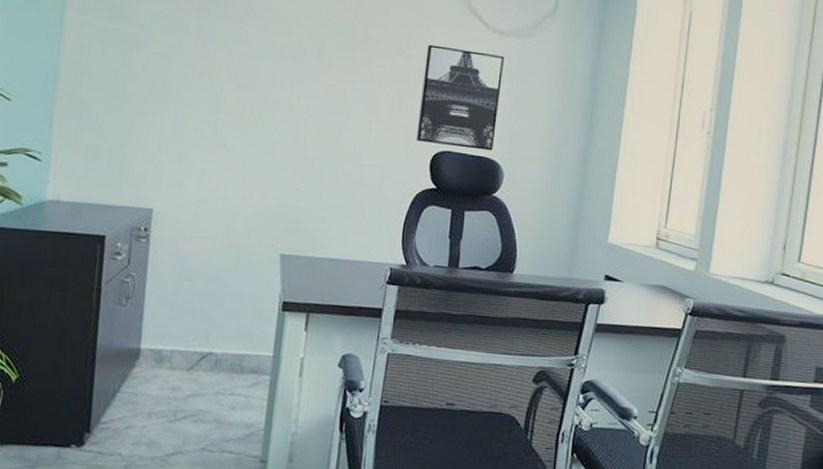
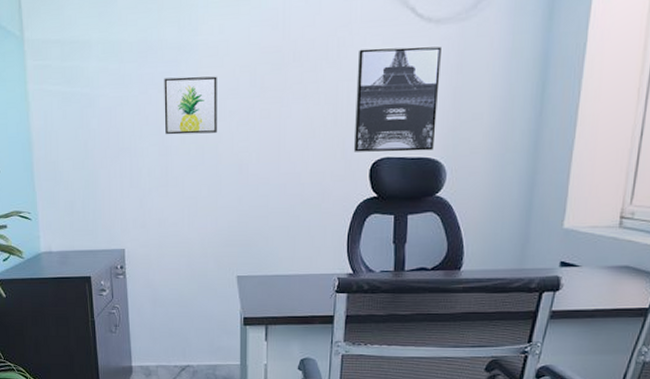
wall art: none [219,35,283,99] -> present [164,76,217,135]

